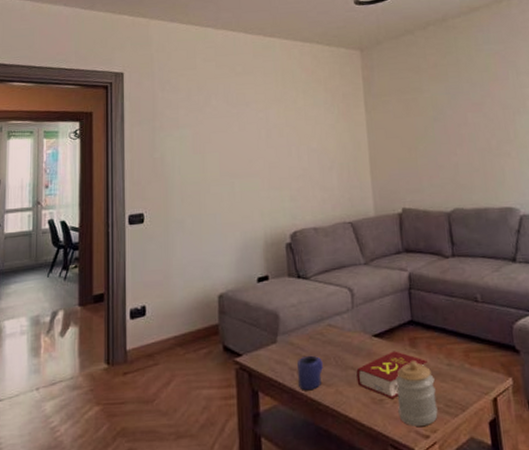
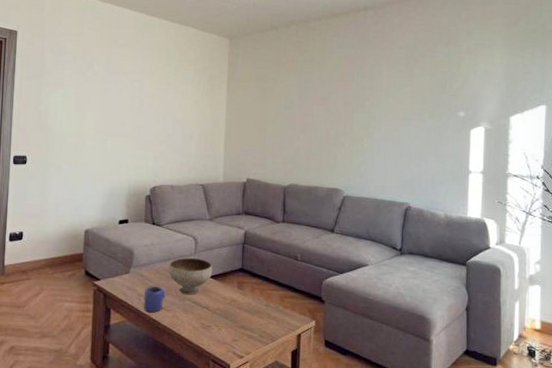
bowl: none [323,313,377,363] -> present [168,257,213,295]
book: present [356,351,427,398] -> none [191,290,250,326]
jar: present [395,361,438,426] -> none [221,299,254,349]

